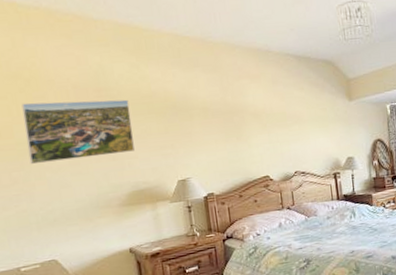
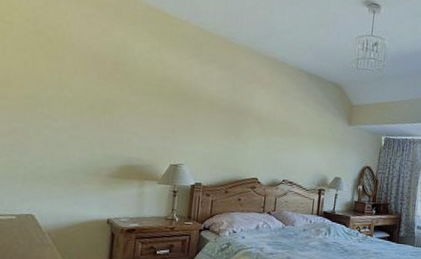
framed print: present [21,99,135,165] -> none [32,59,142,128]

